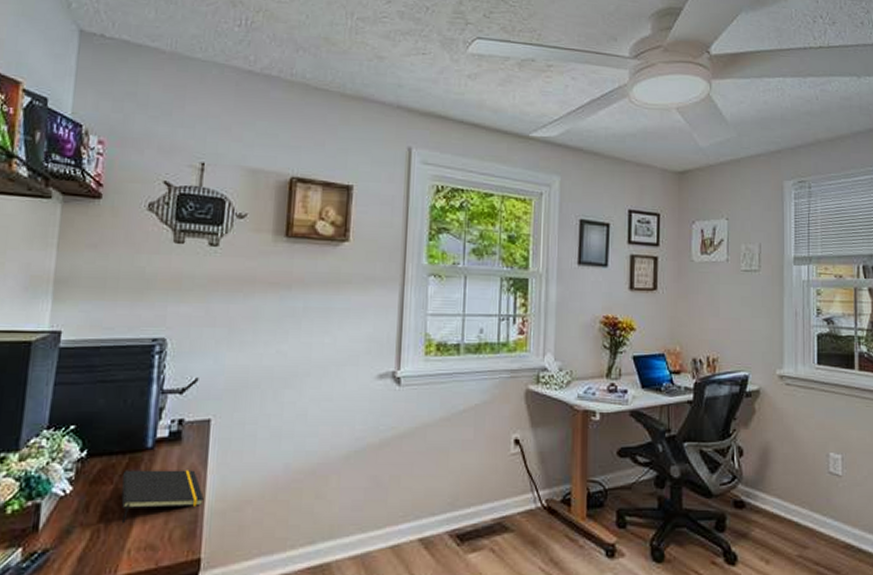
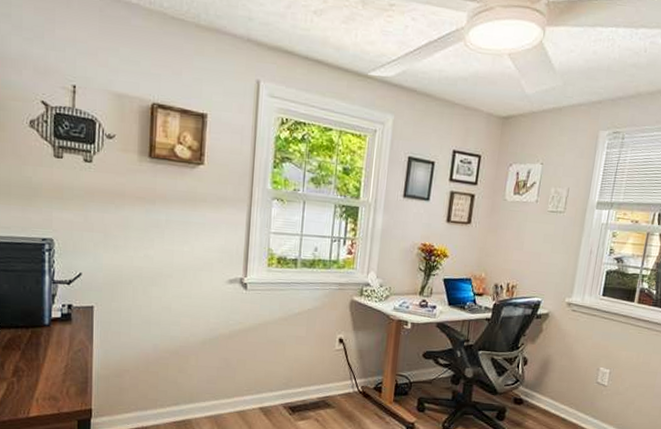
notepad: present [121,470,204,524] -> none [27,340,91,380]

